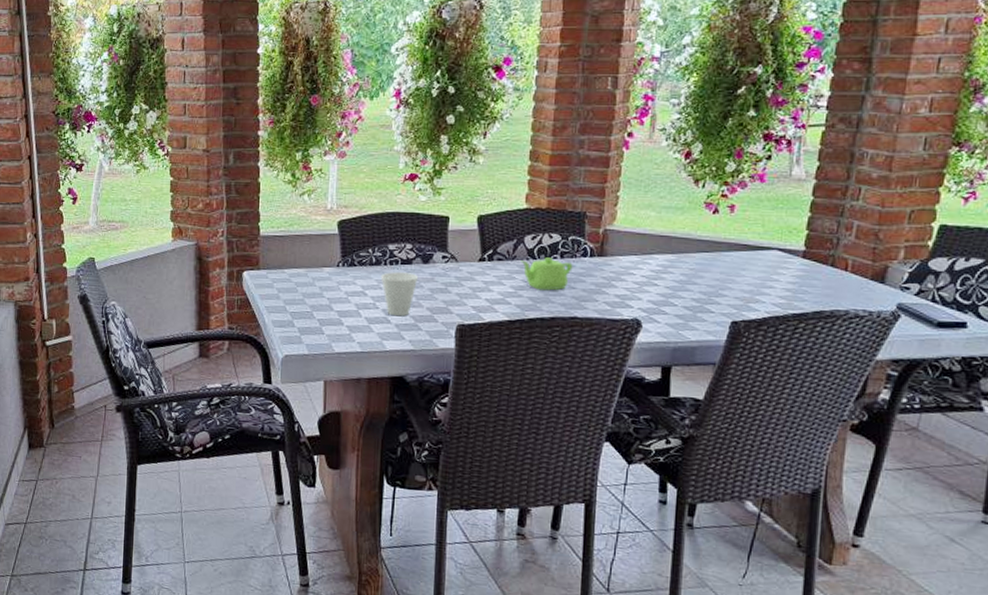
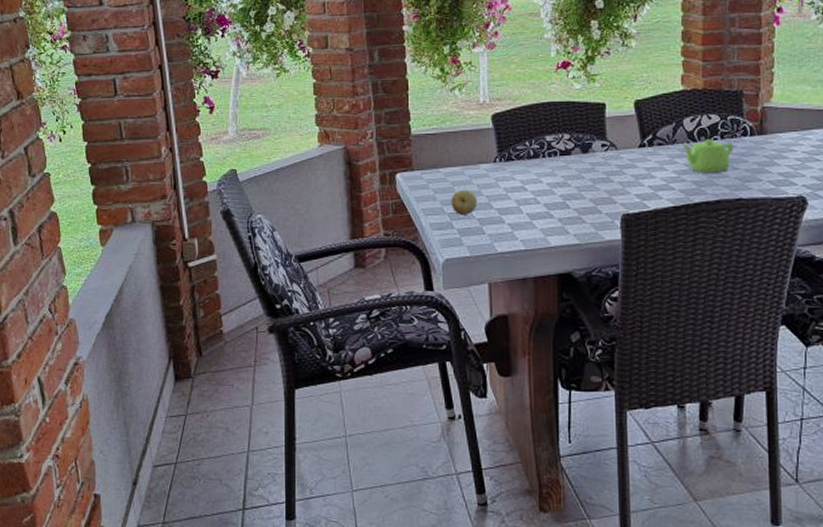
fruit: none [293,290,319,316] -> present [451,189,478,217]
cup: present [380,272,419,317] -> none [540,164,579,210]

